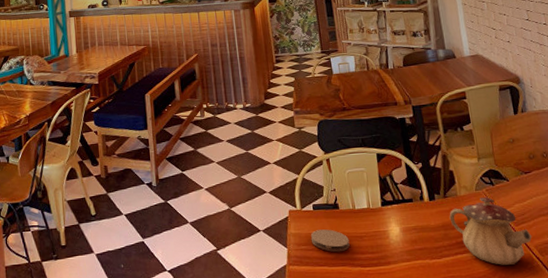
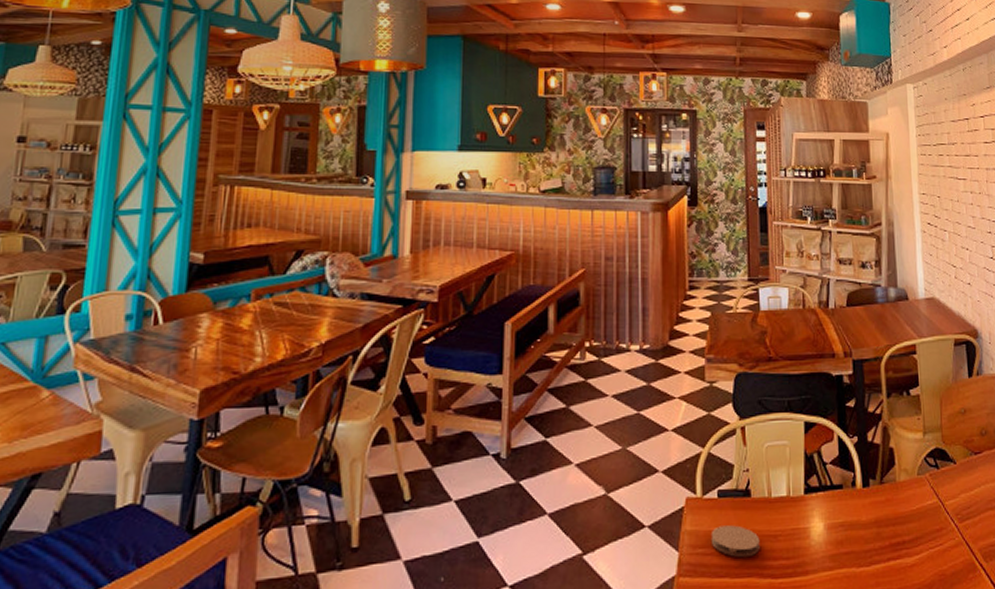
teapot: present [449,196,533,265] -> none [884,483,977,575]

